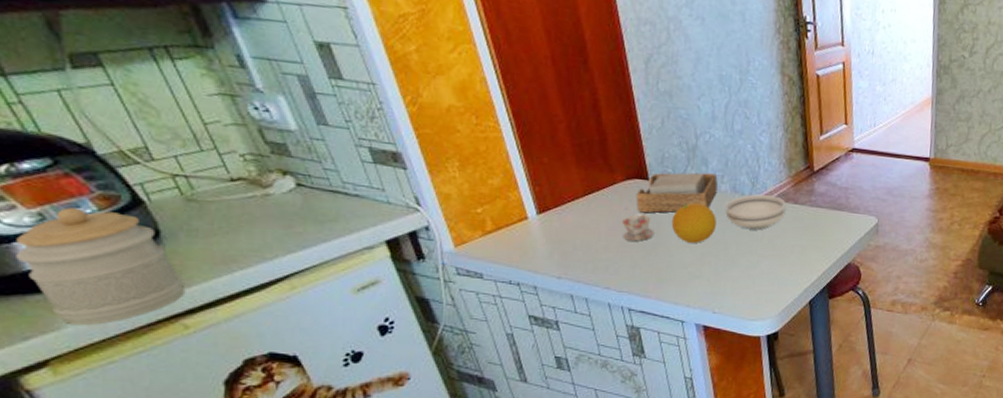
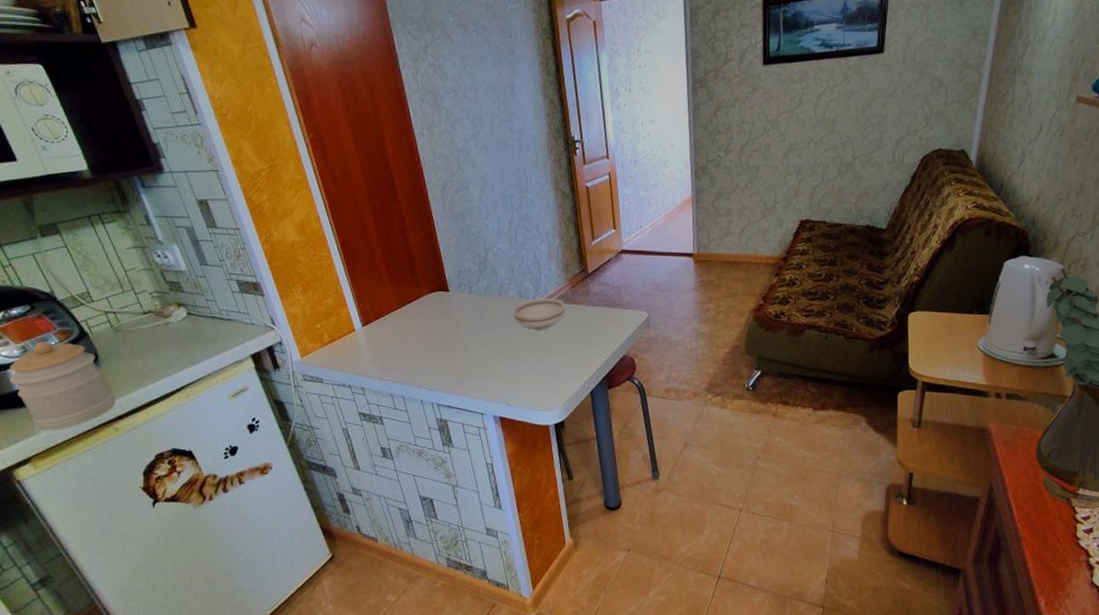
teacup: present [622,213,654,241] -> none [429,320,455,345]
napkin holder: present [636,172,719,213] -> none [439,281,507,320]
fruit: present [671,202,717,243] -> none [469,308,506,344]

